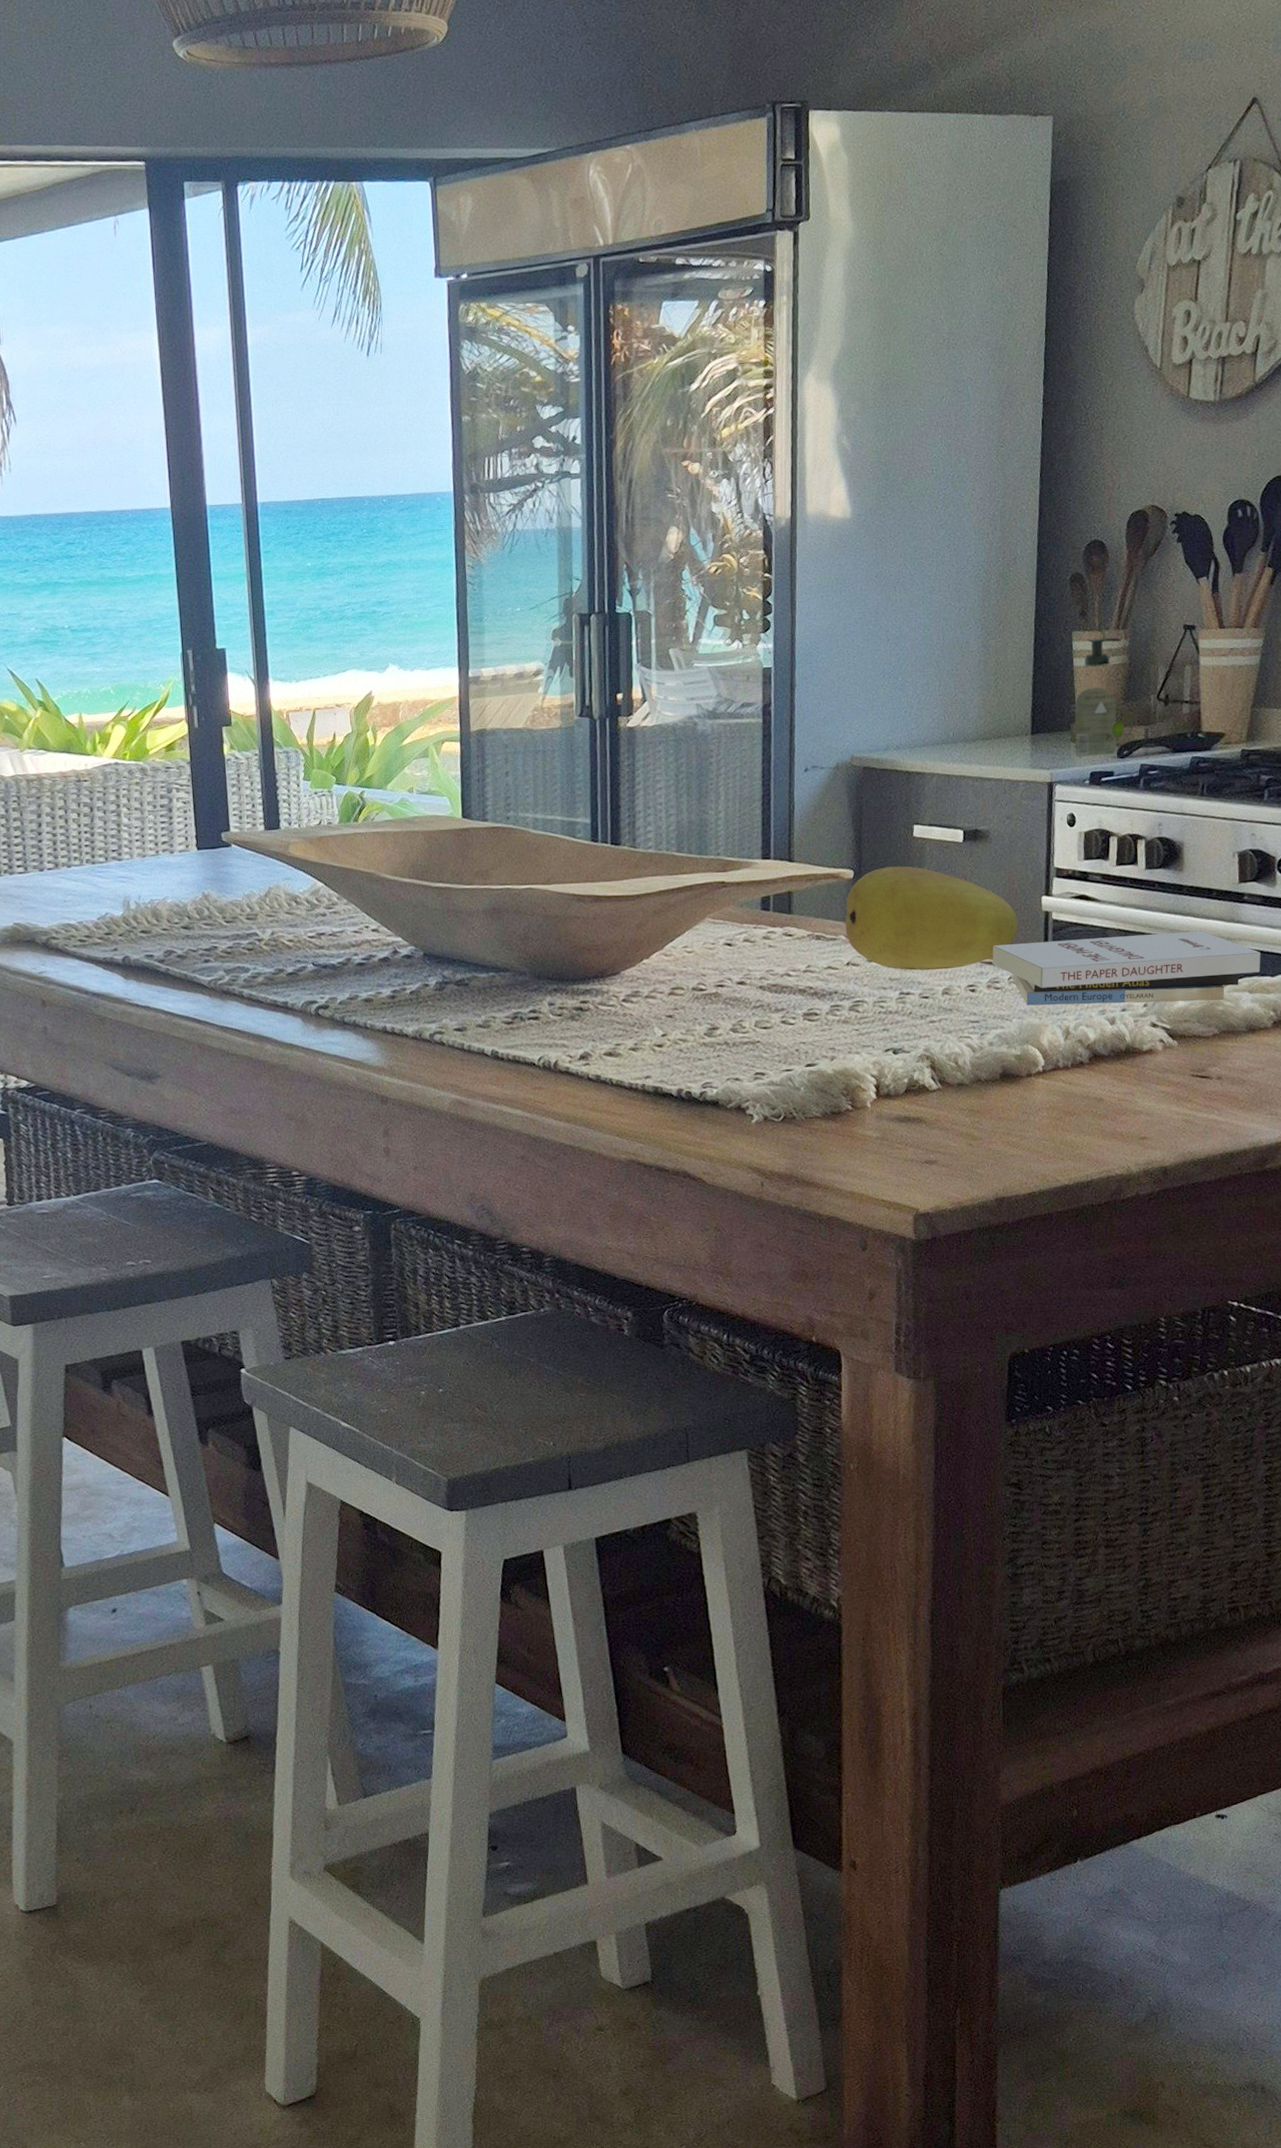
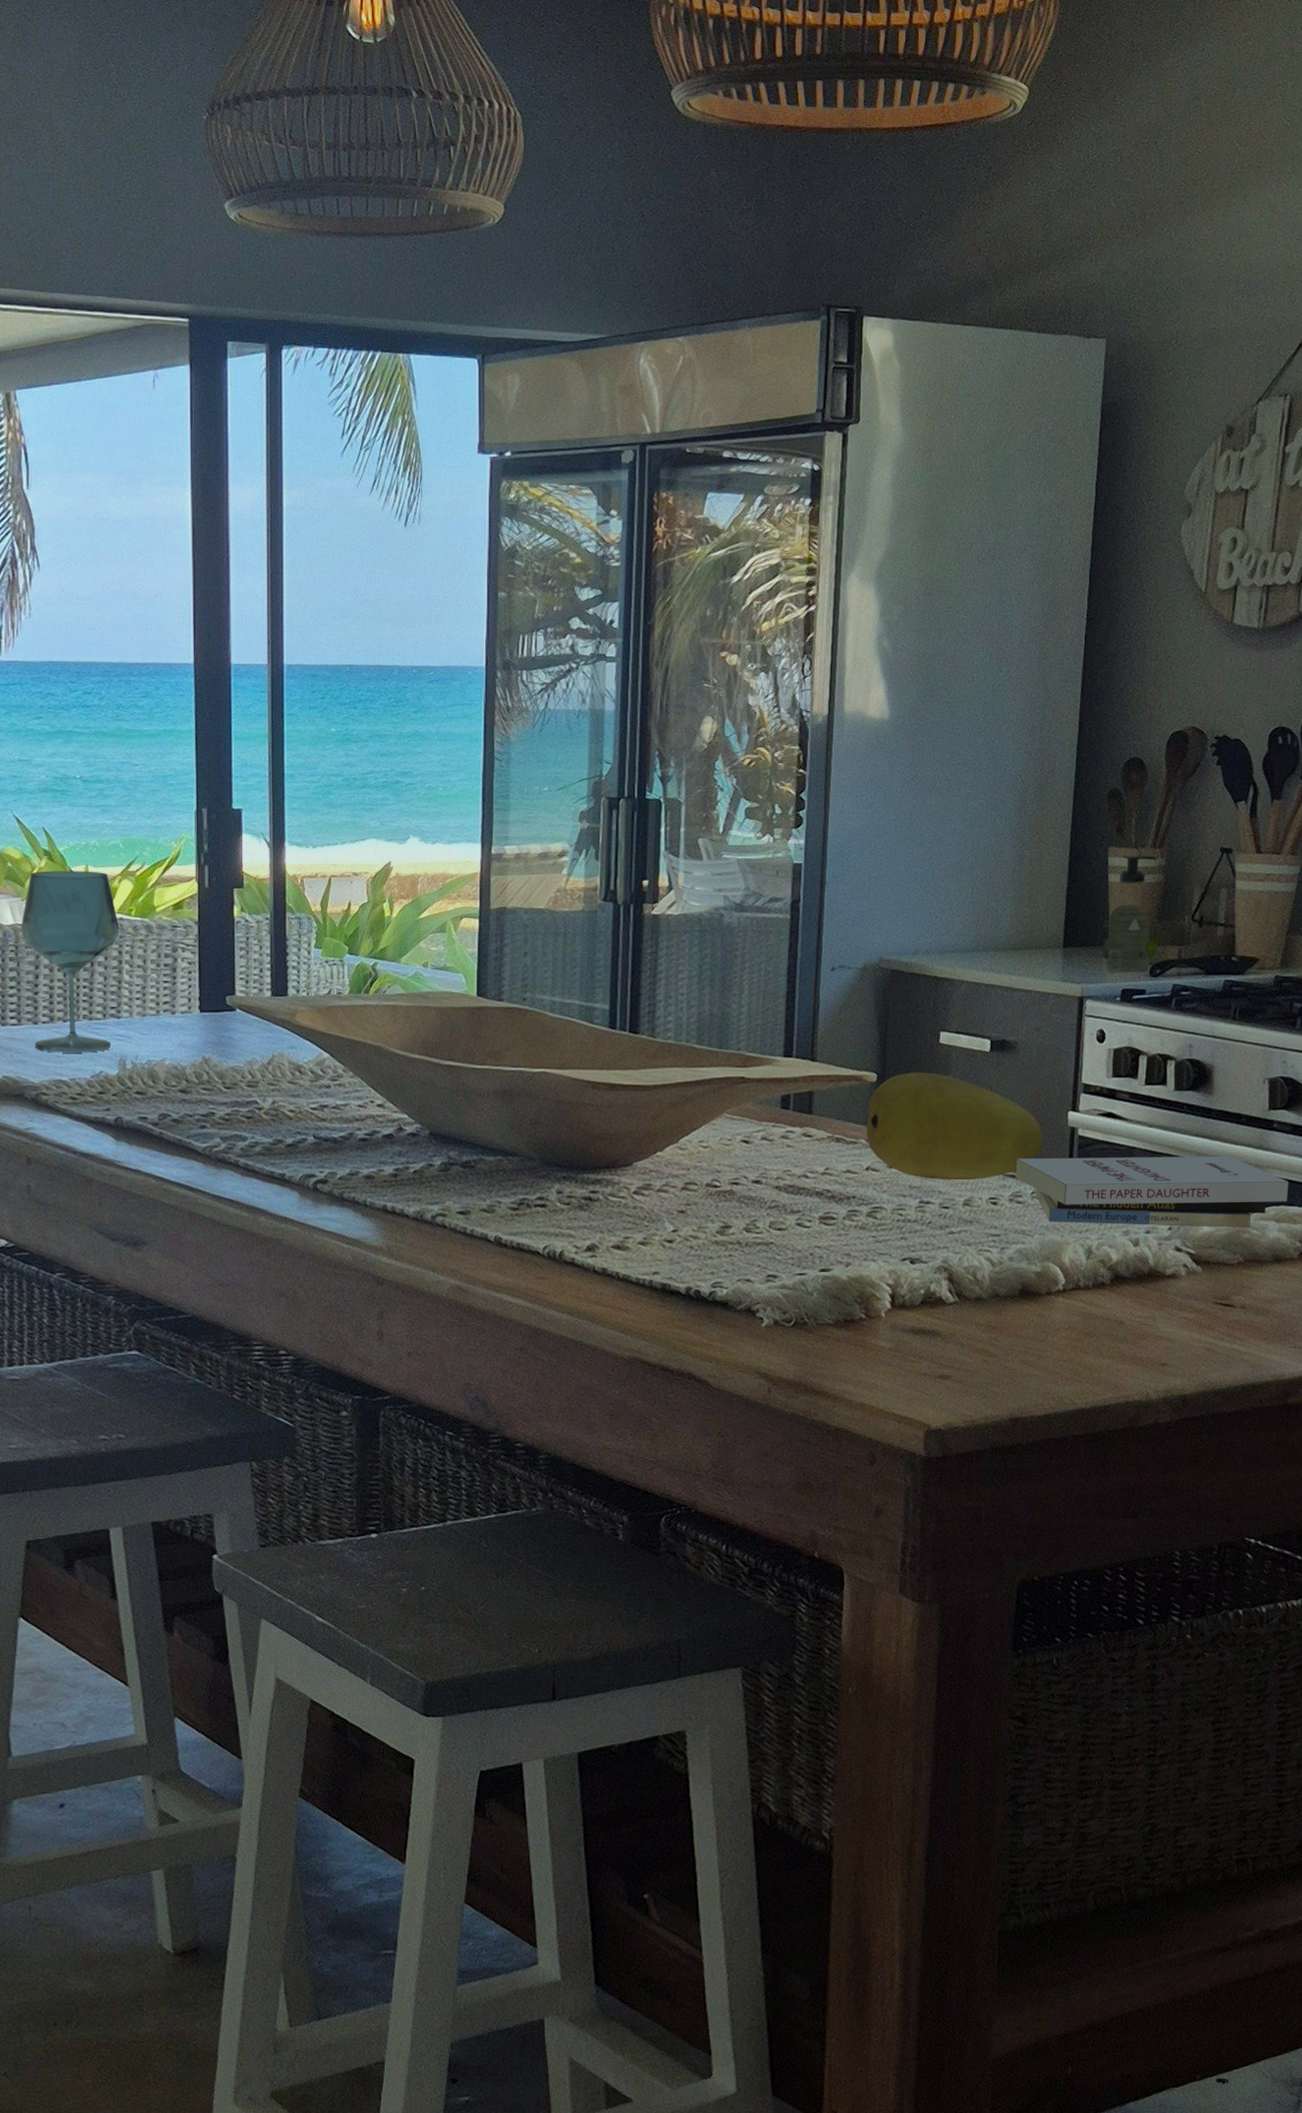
wine glass: none [21,718,116,898] -> present [21,871,119,1053]

